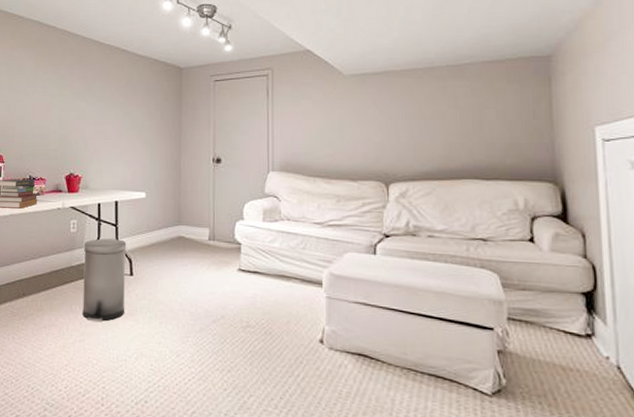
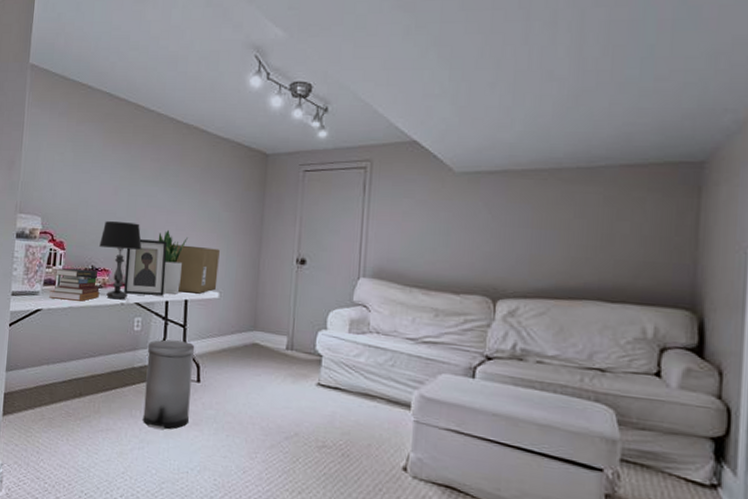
table lamp: none [36,135,74,205] -> present [99,221,142,300]
picture frame: none [60,149,97,200] -> present [124,239,167,297]
planter: none [88,140,115,198] -> present [158,230,188,295]
box: none [101,152,144,195] -> present [172,244,220,294]

